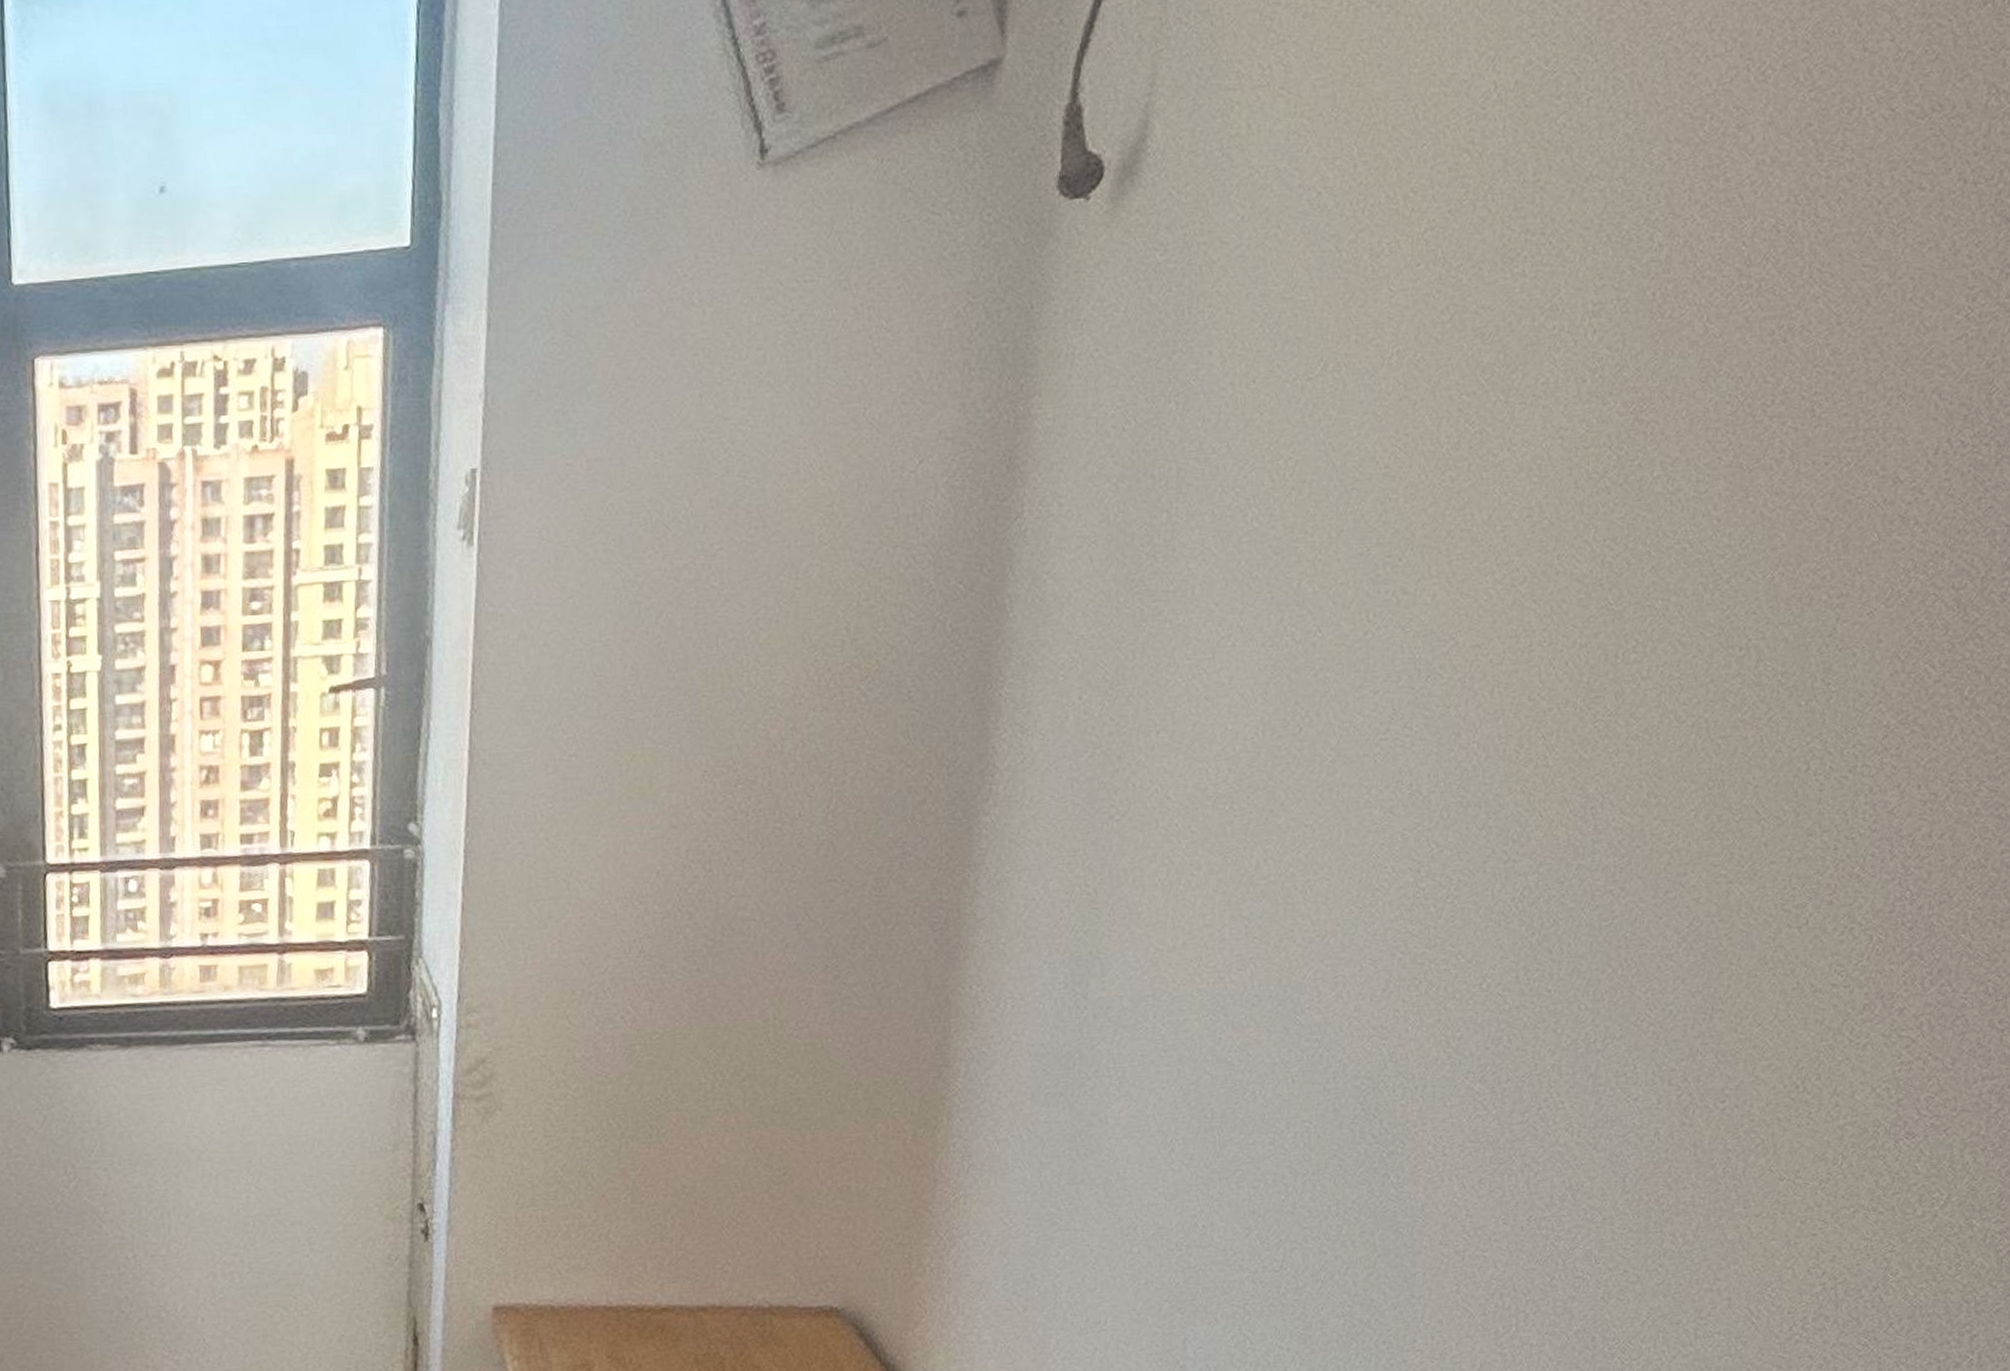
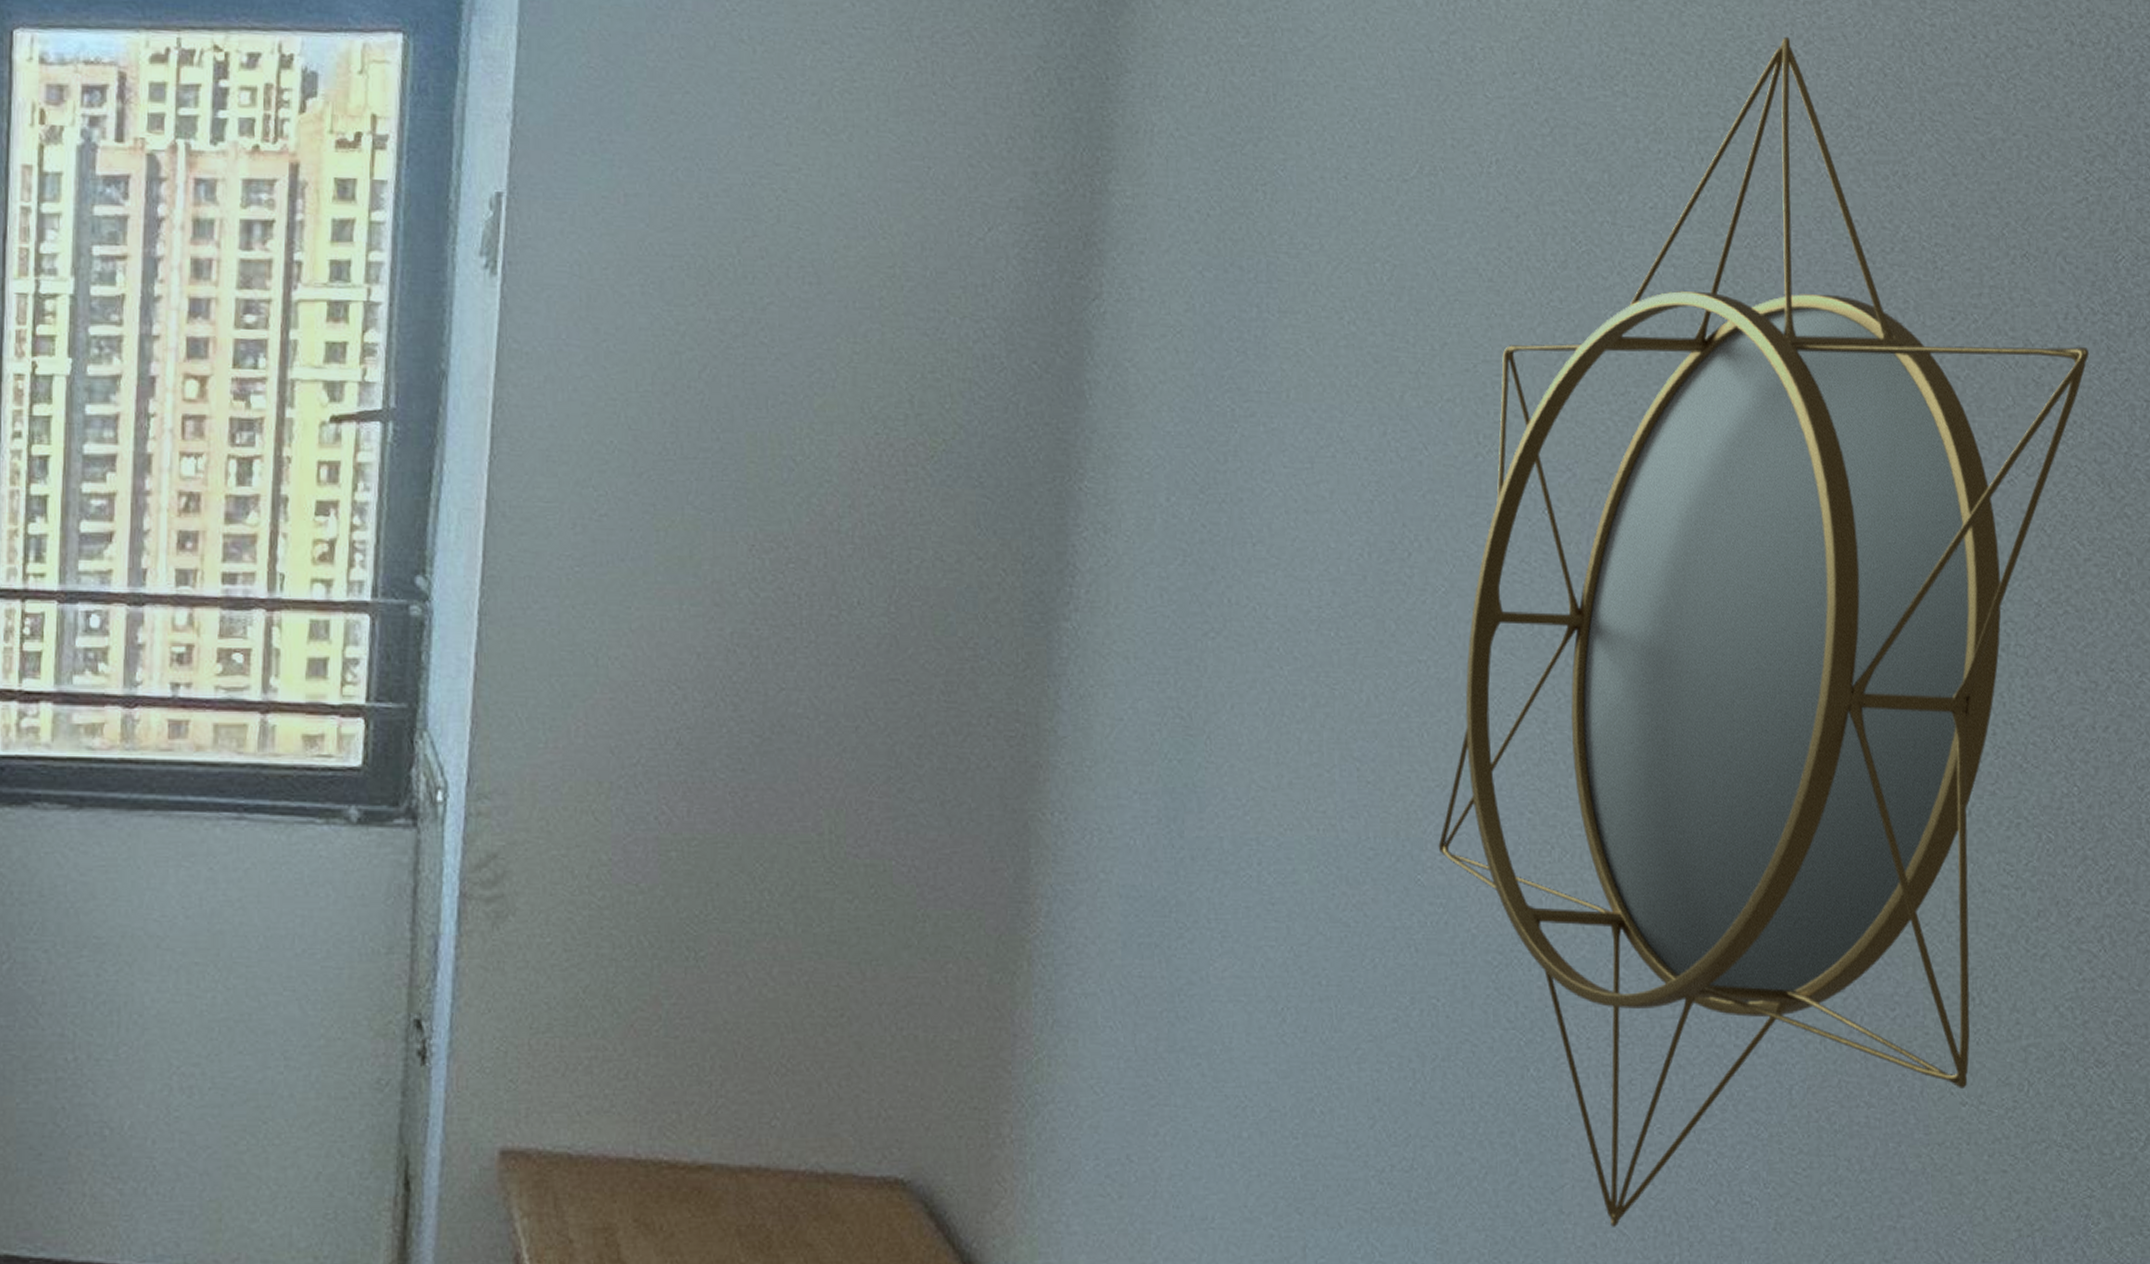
home mirror: none [1316,202,1957,1306] -> present [1438,36,2090,1227]

